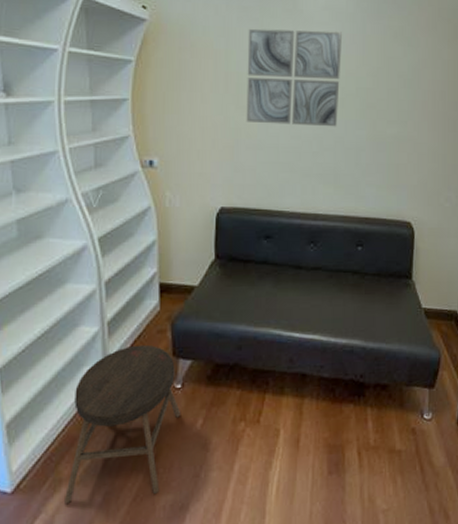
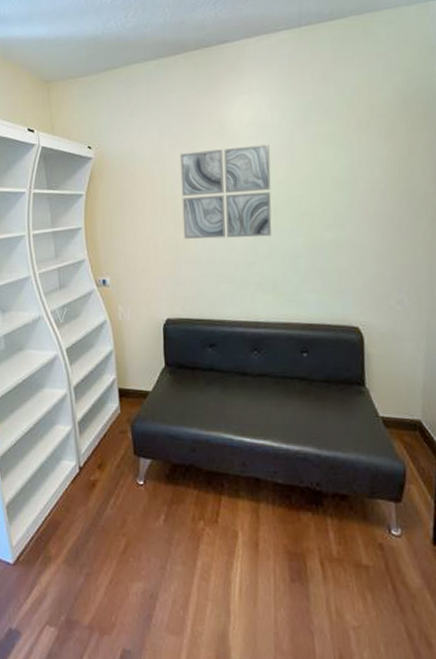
stool: present [65,344,181,504] -> none [54,443,146,580]

